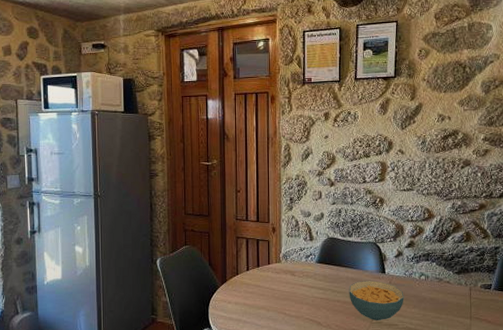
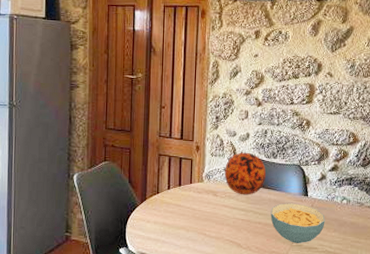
decorative ball: none [301,231,343,274] -> present [224,152,266,195]

